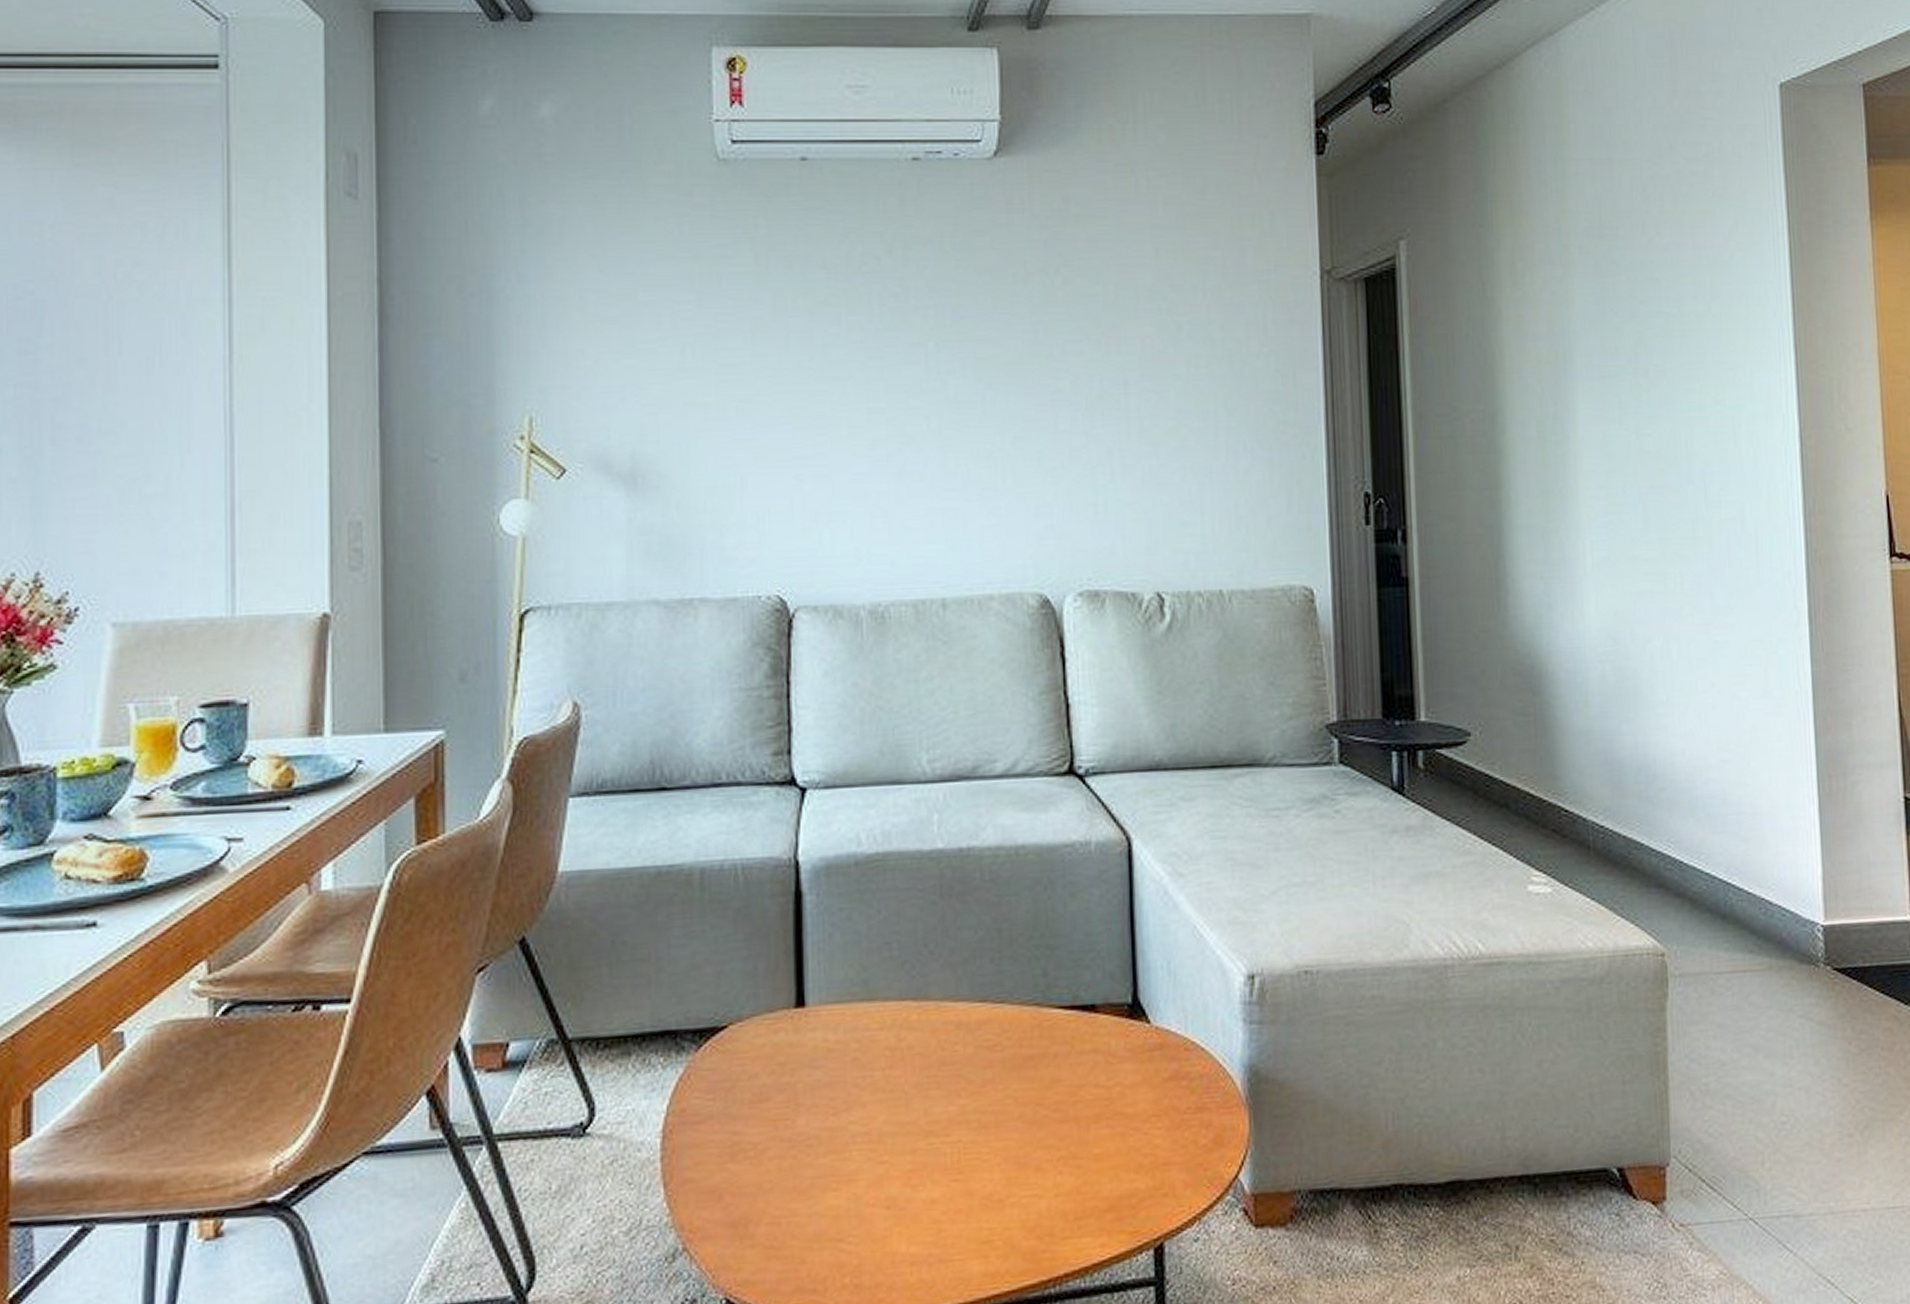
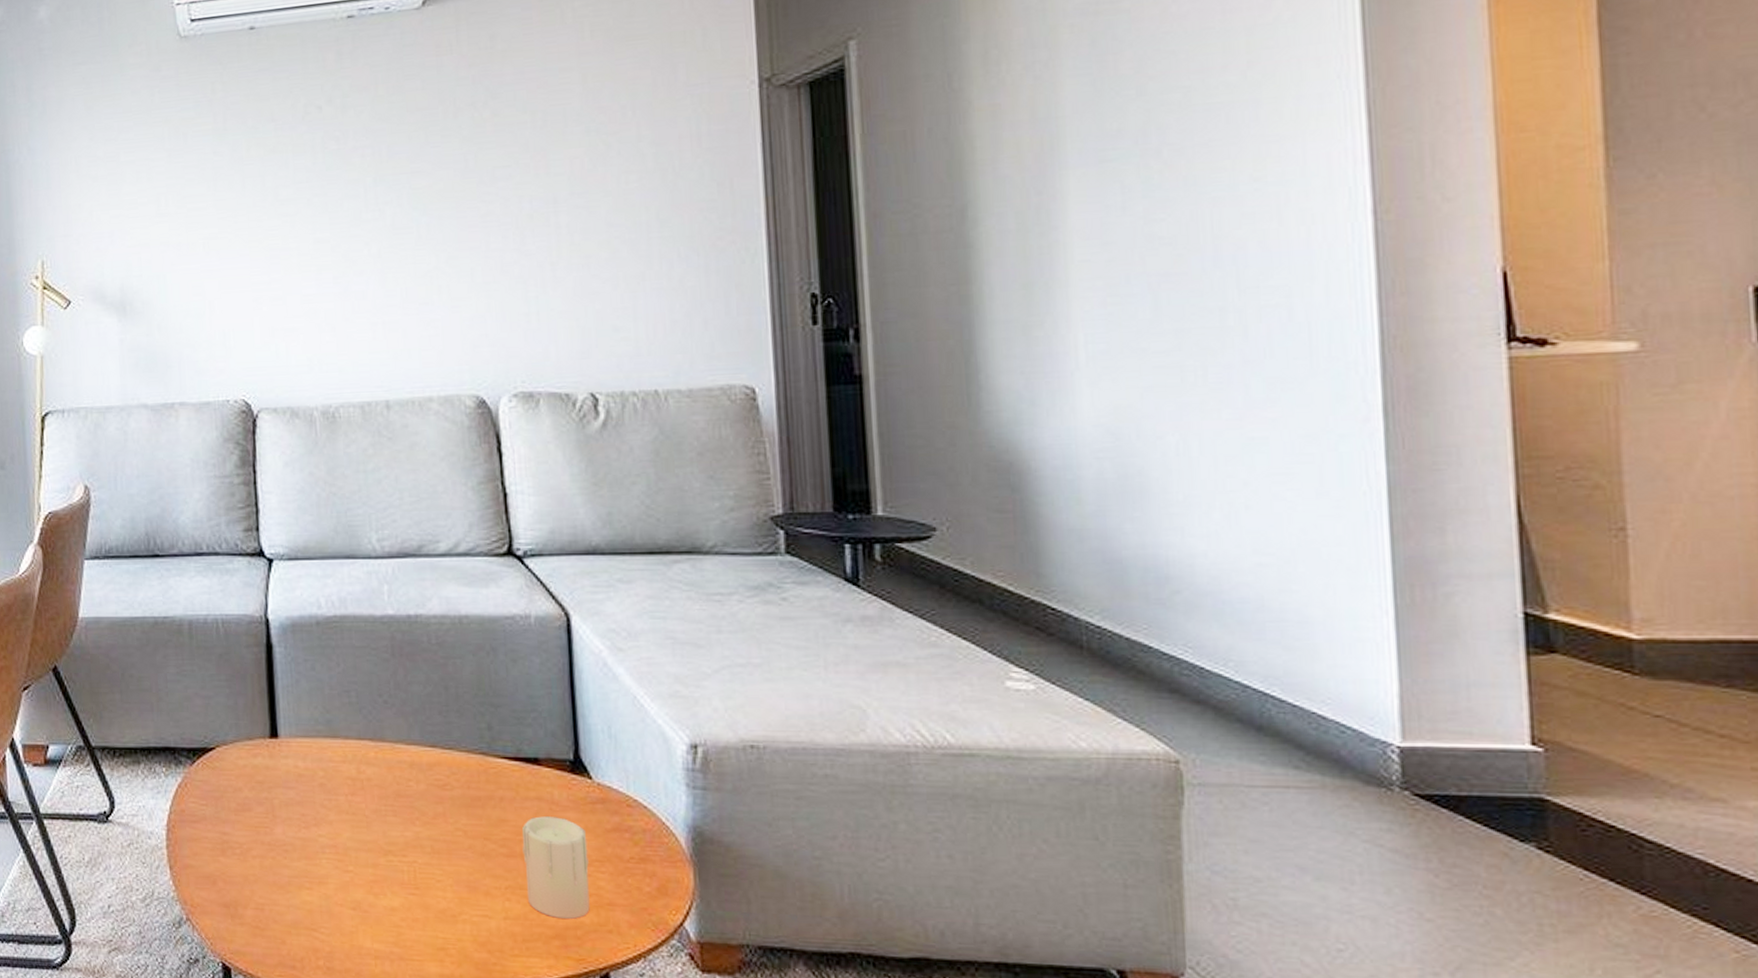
candle: none [1076,1070,1145,1188] -> present [522,816,590,920]

